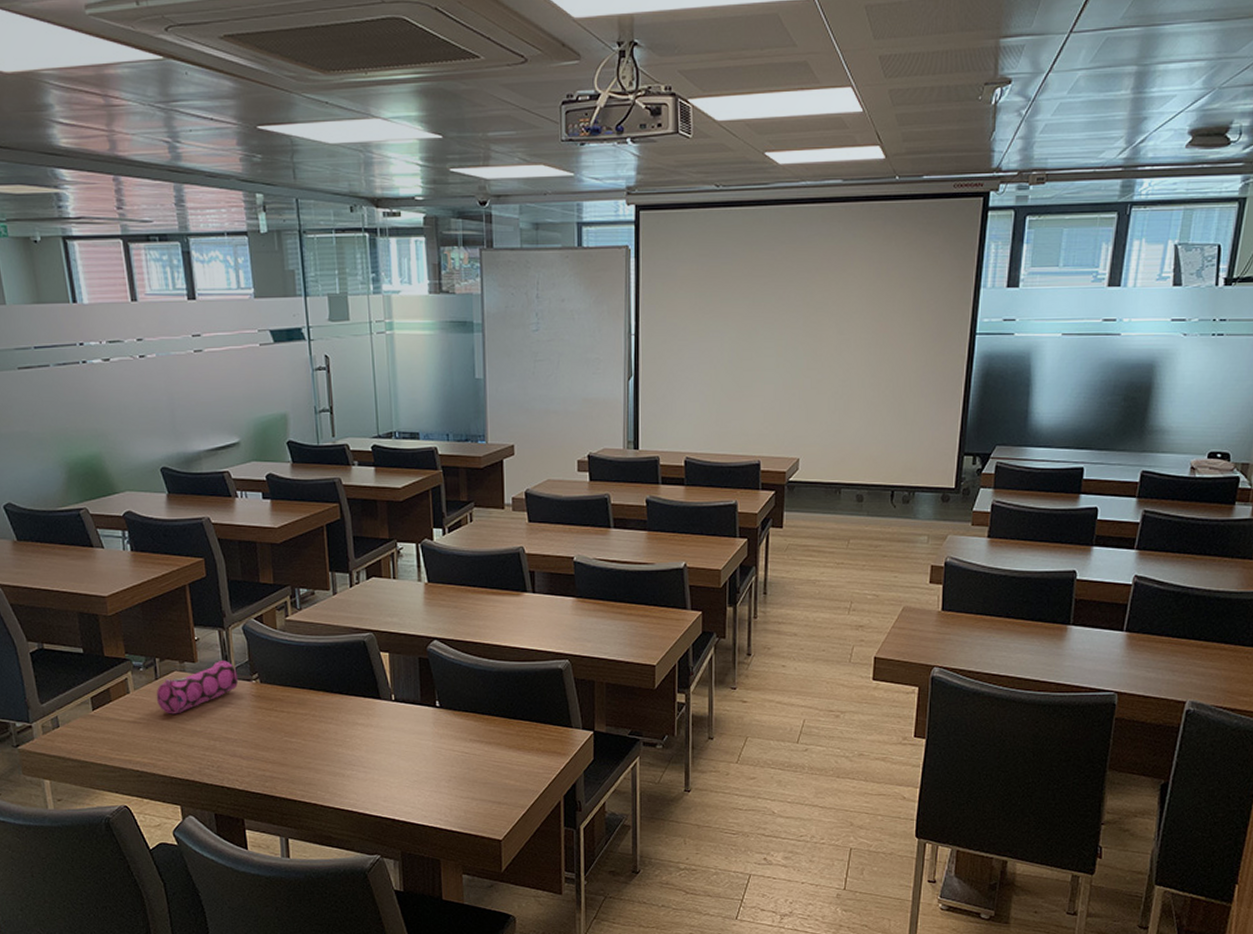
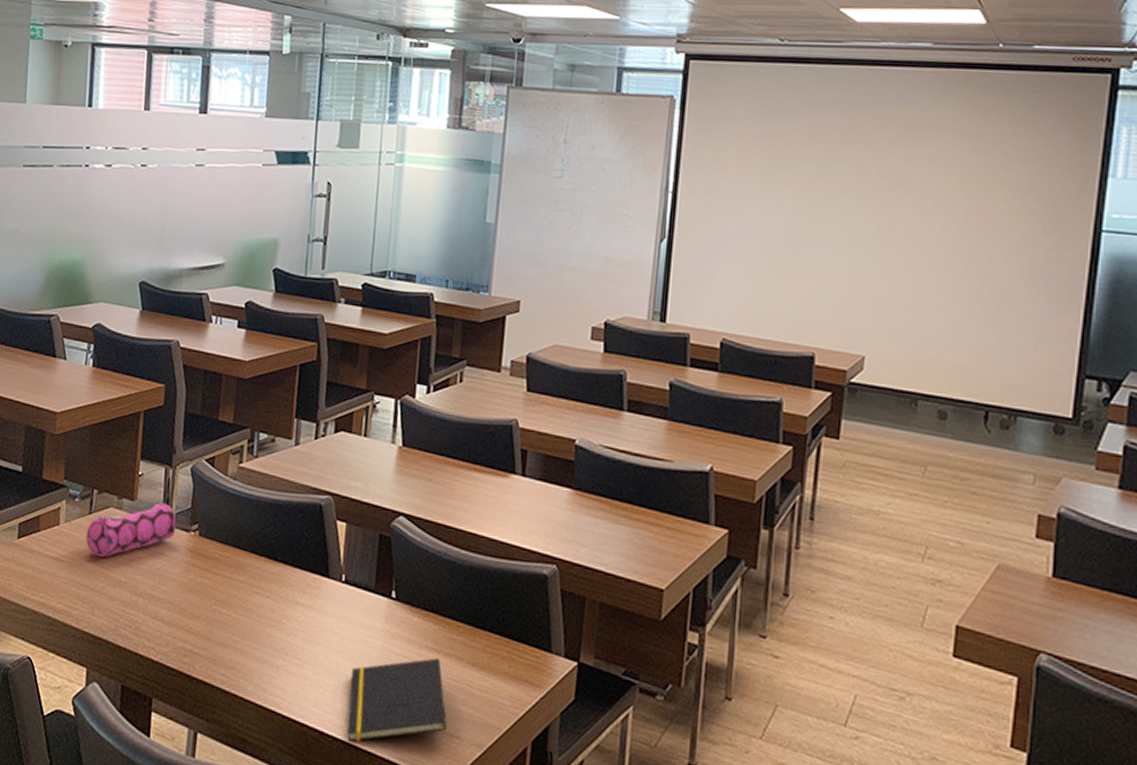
notepad: none [411,747,496,822] -> present [347,658,448,742]

